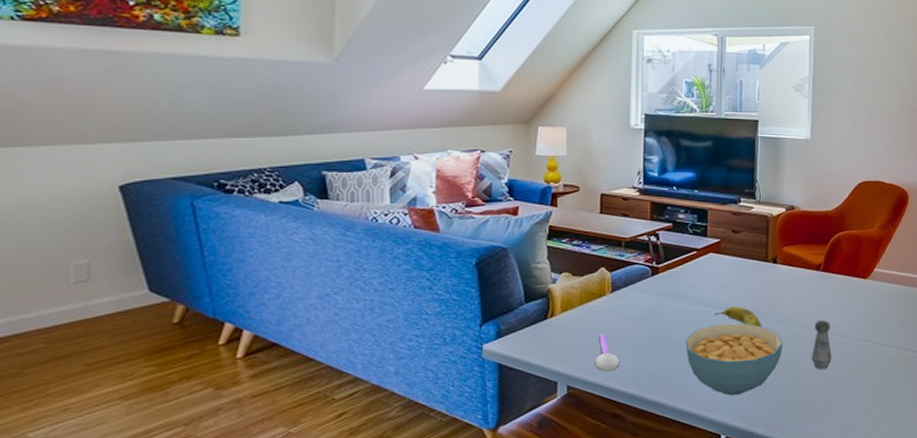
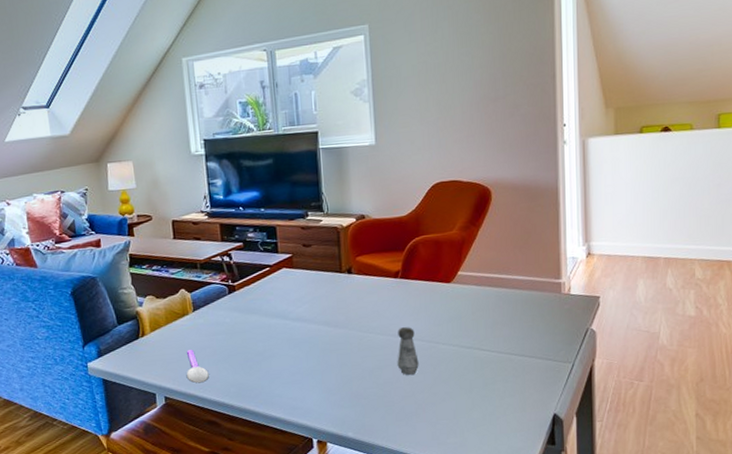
cereal bowl: present [685,323,783,396] -> none [268,333,366,403]
fruit: present [714,306,762,328] -> none [293,317,343,337]

